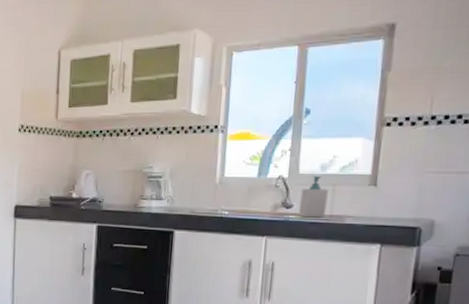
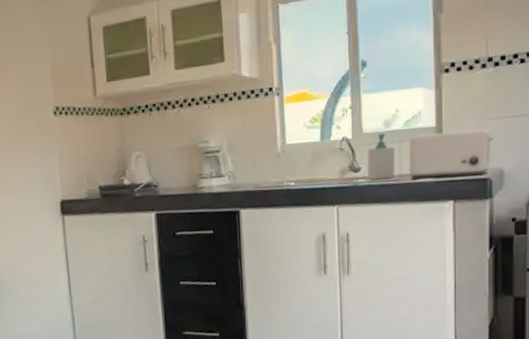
toaster: none [339,180,429,224] -> present [408,128,494,180]

